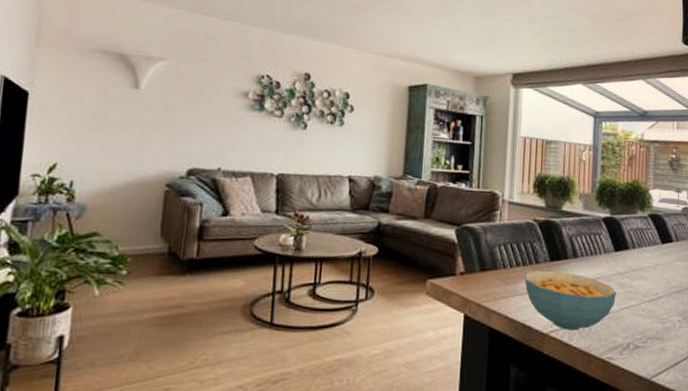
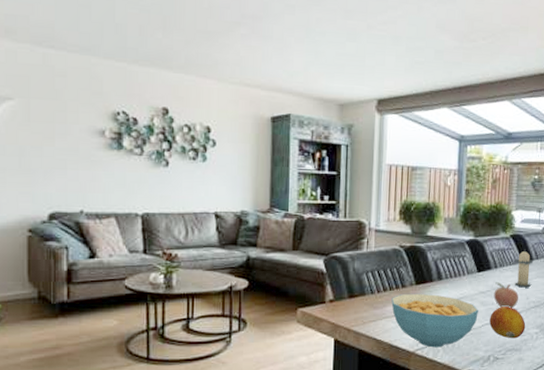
fruit: none [628,290,667,326] -> present [489,306,526,339]
fruit: none [632,263,660,293] -> present [493,282,519,309]
candle: none [654,230,674,271] -> present [515,249,534,288]

